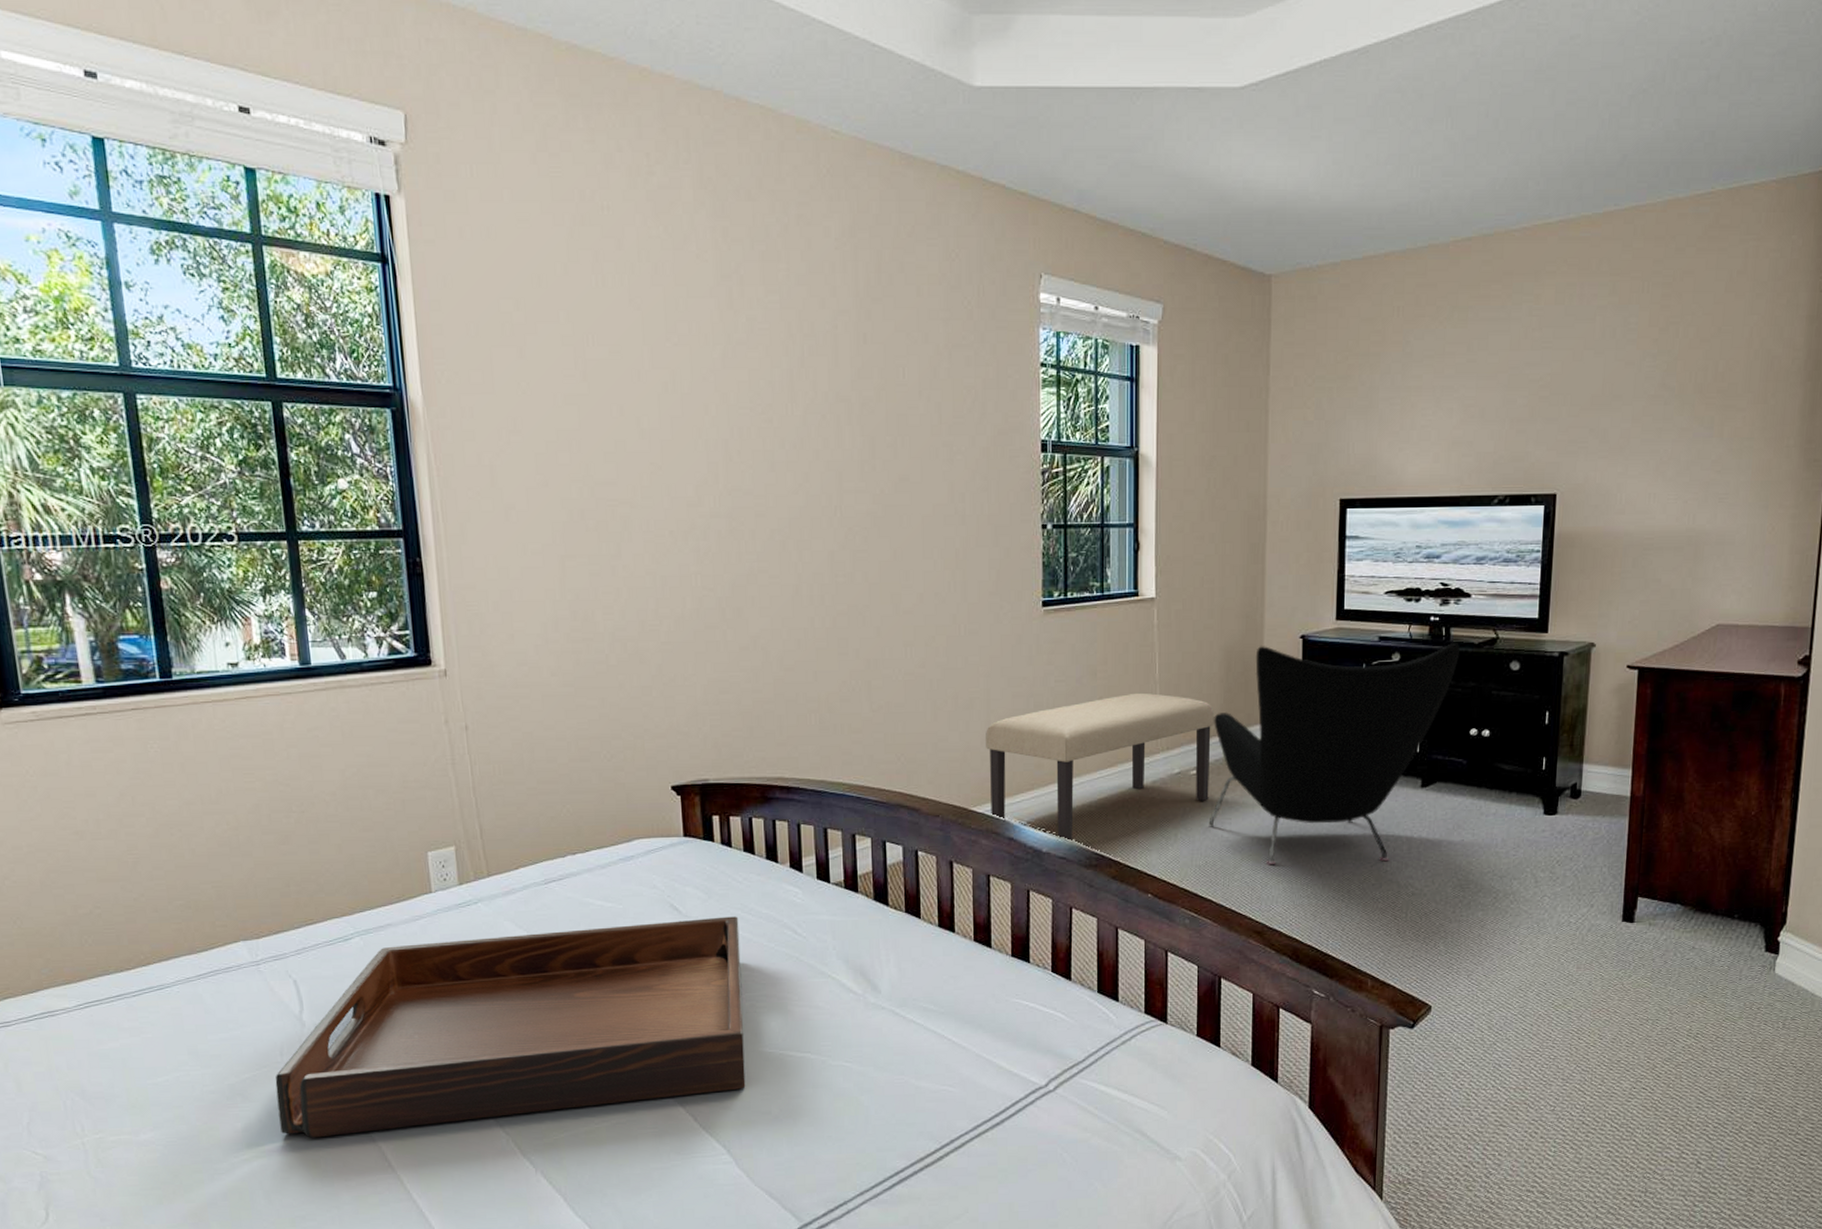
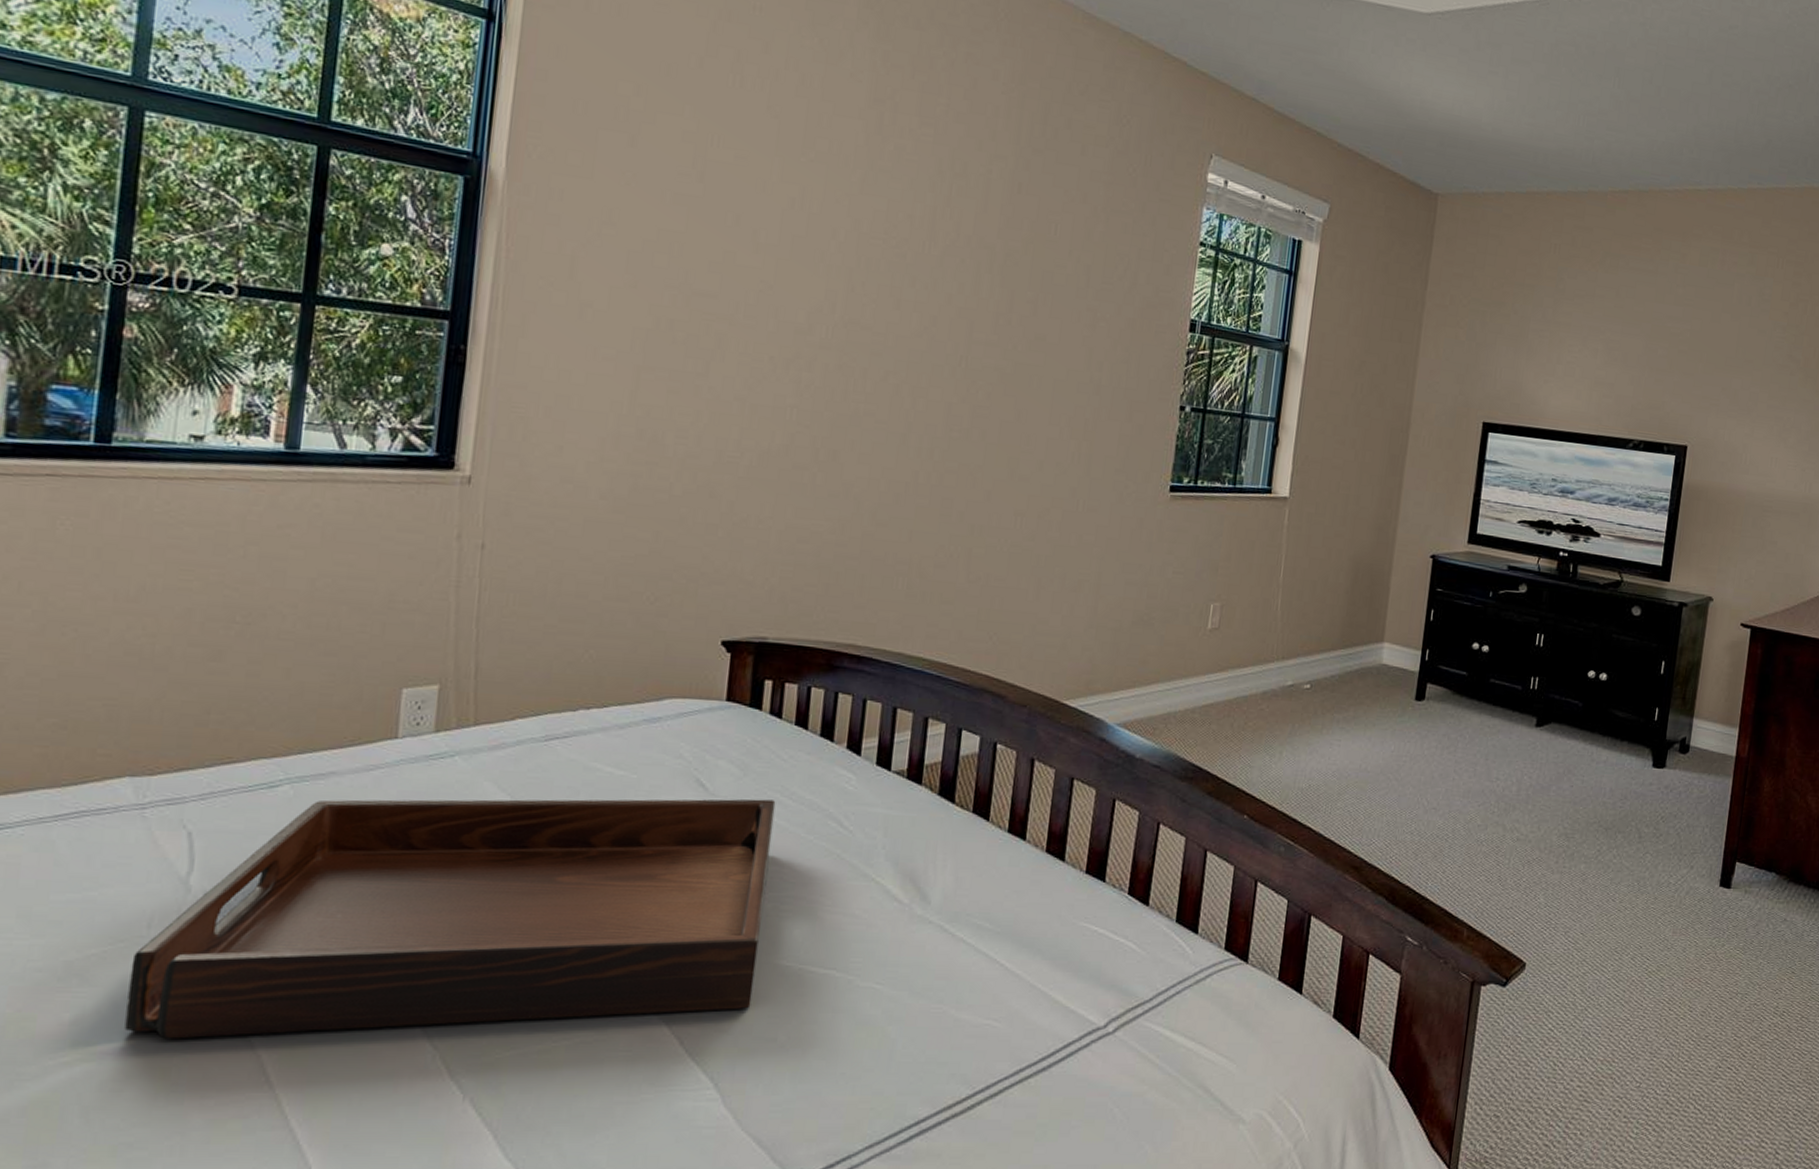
bench: present [986,692,1214,840] -> none [1085,594,1336,748]
armchair: present [1208,643,1461,864] -> none [1316,561,1586,801]

